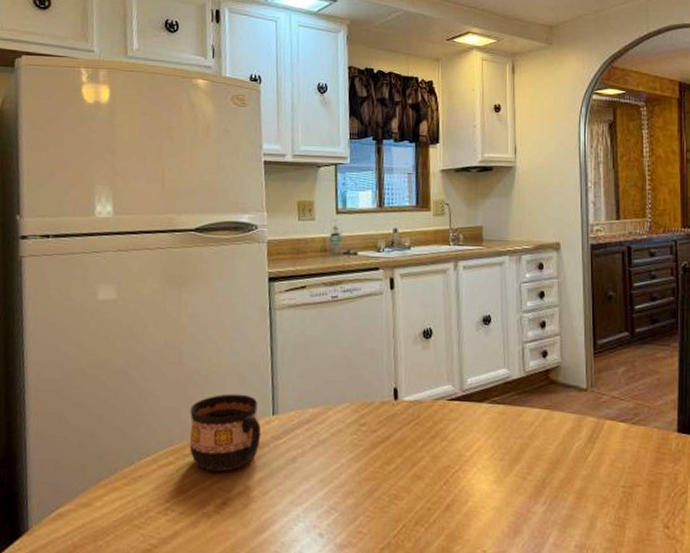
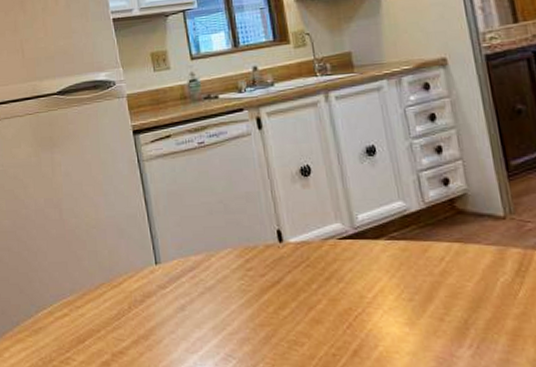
cup: present [189,393,262,472] -> none [76,246,148,322]

